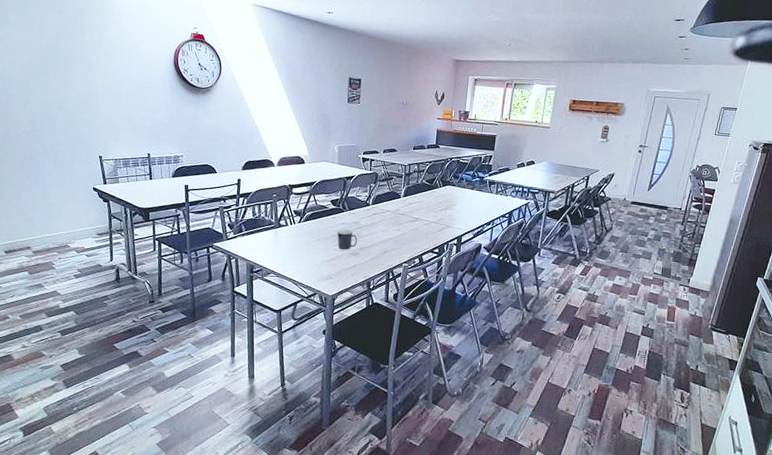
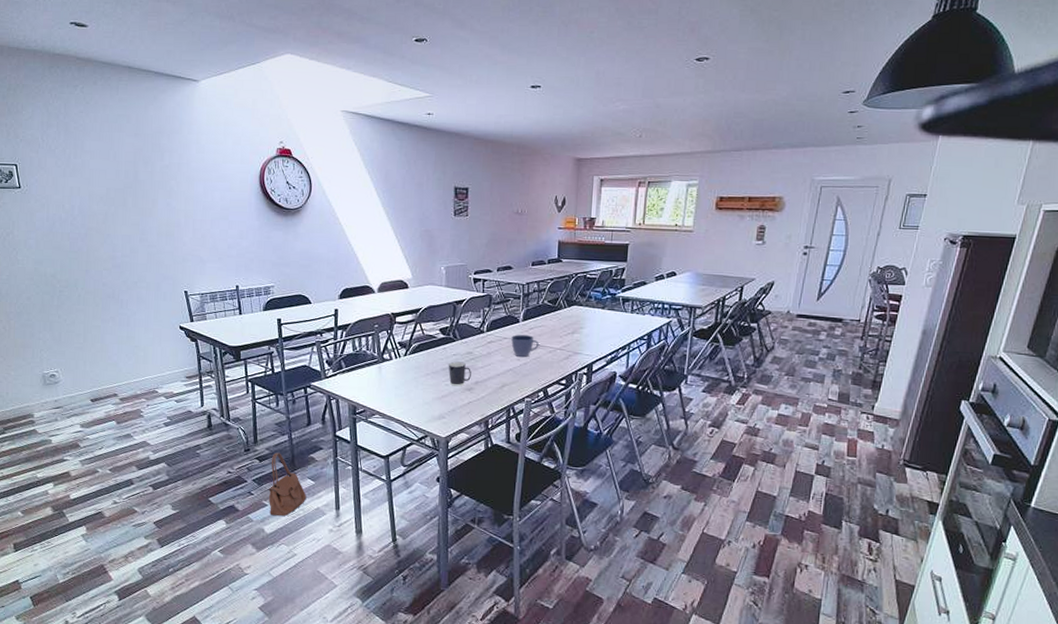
handbag: none [170,305,205,362] -> present [268,452,307,516]
cup: none [393,208,417,229] -> present [511,335,539,358]

